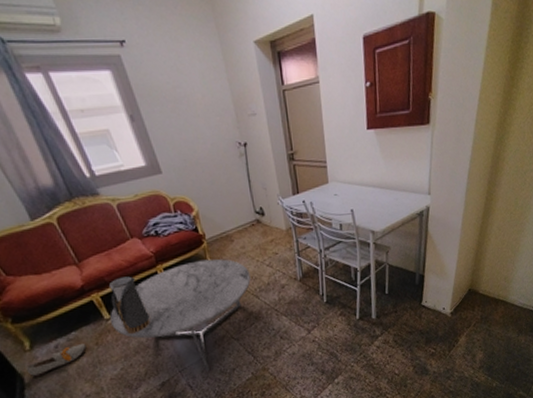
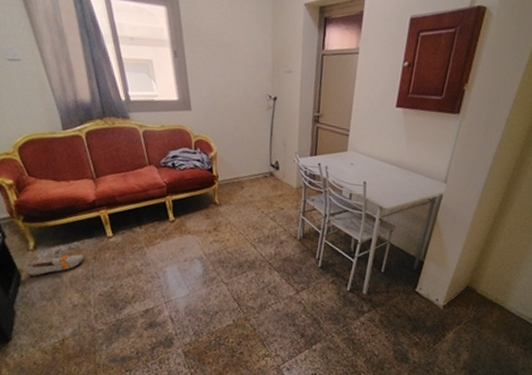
coffee table: present [109,259,251,372] -> none [111,199,253,310]
decorative container: present [109,276,151,335] -> none [116,200,149,257]

